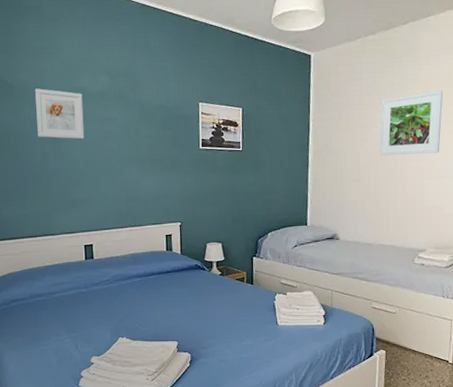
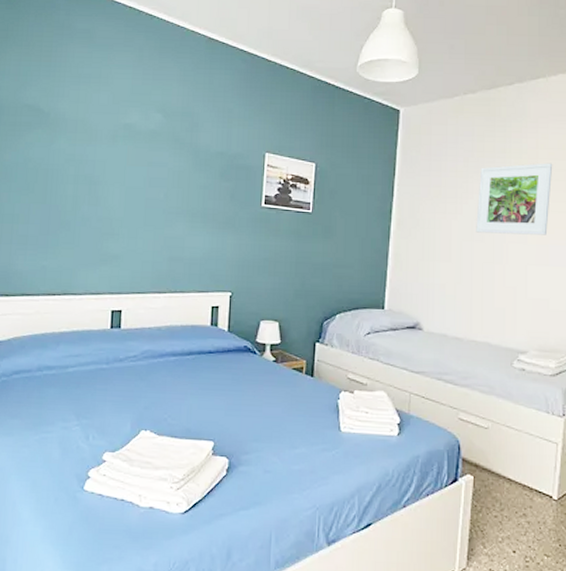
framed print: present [35,88,85,140] -> none [71,121,130,184]

